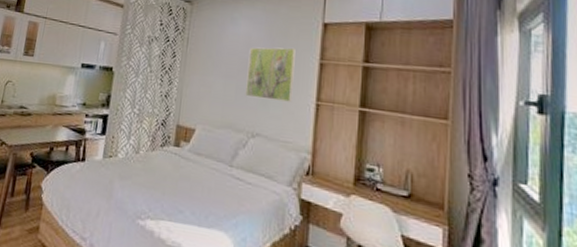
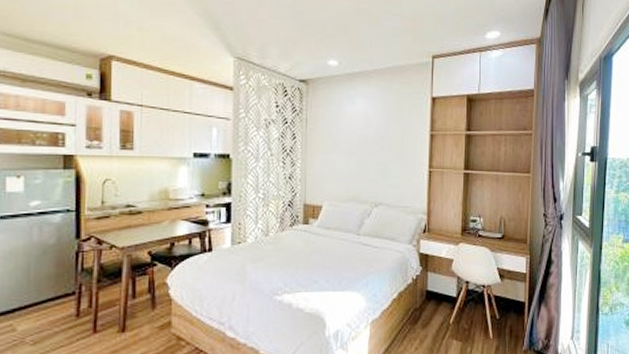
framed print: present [245,47,296,102] -> none [366,121,409,171]

